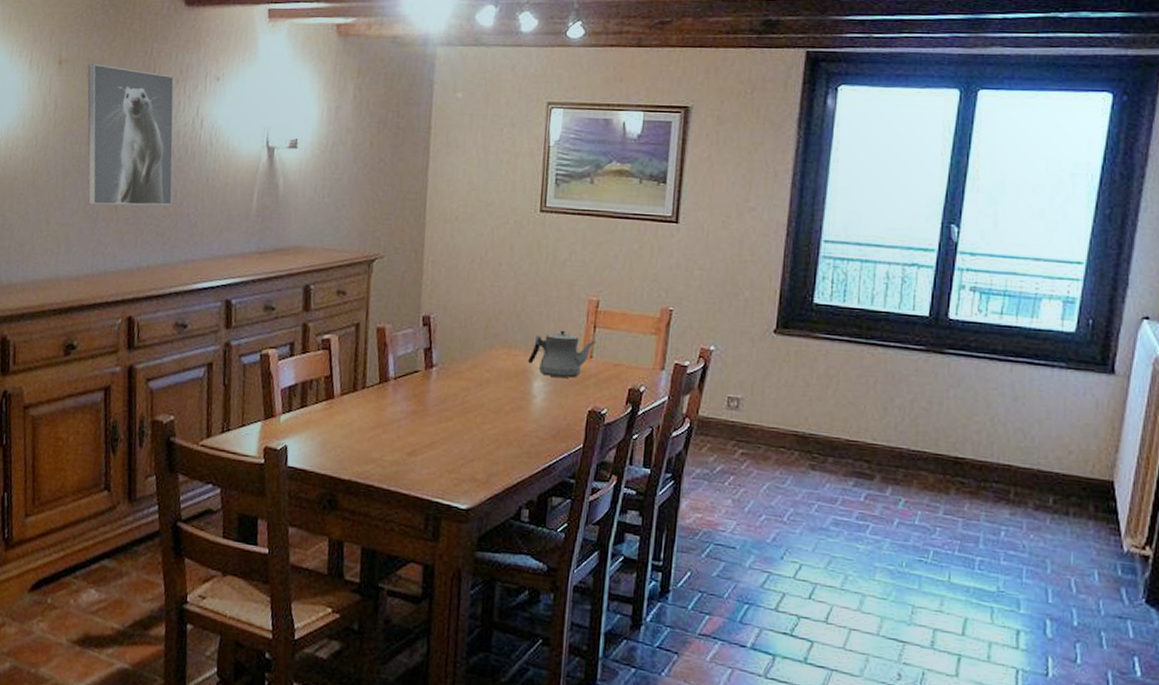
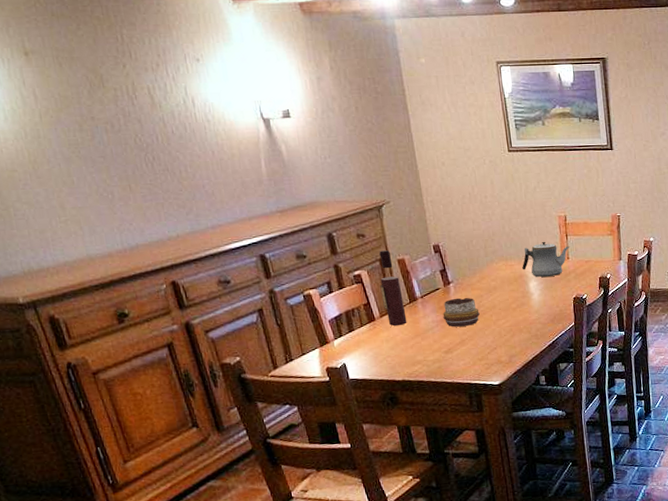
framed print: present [87,64,174,206] -> none [58,53,185,187]
wine bottle: none [348,314,374,411] -> present [379,250,407,327]
decorative bowl: none [415,386,462,425] -> present [443,298,480,327]

